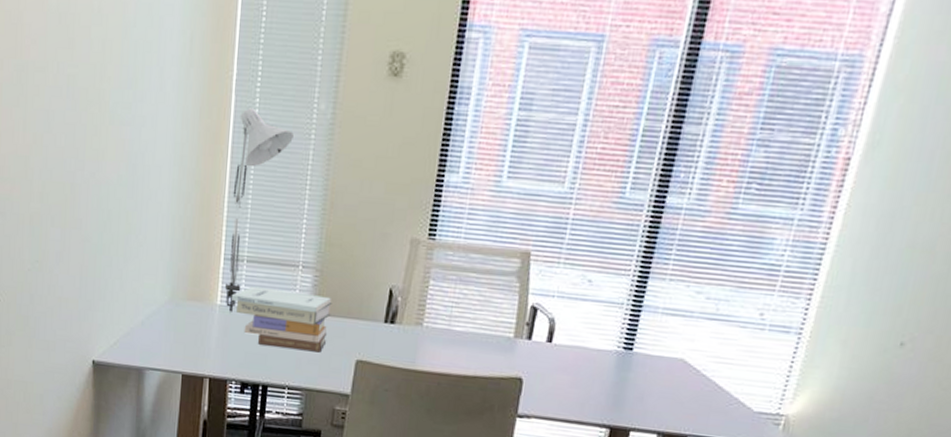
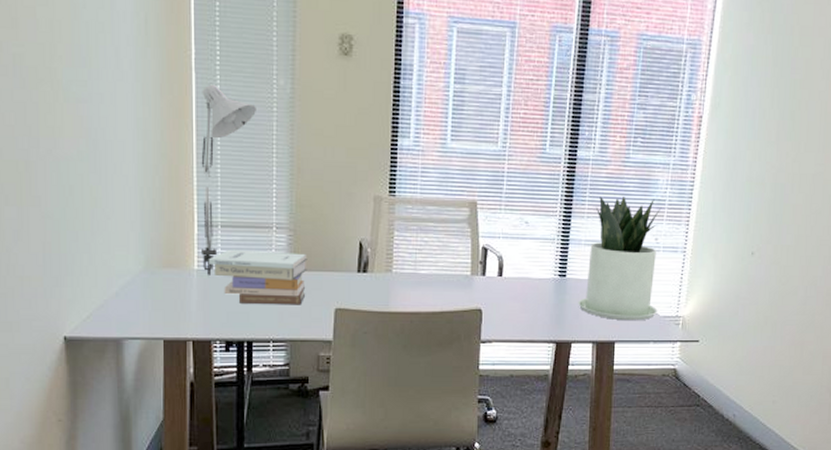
planter: none [644,255,775,414] -> present [578,196,662,321]

